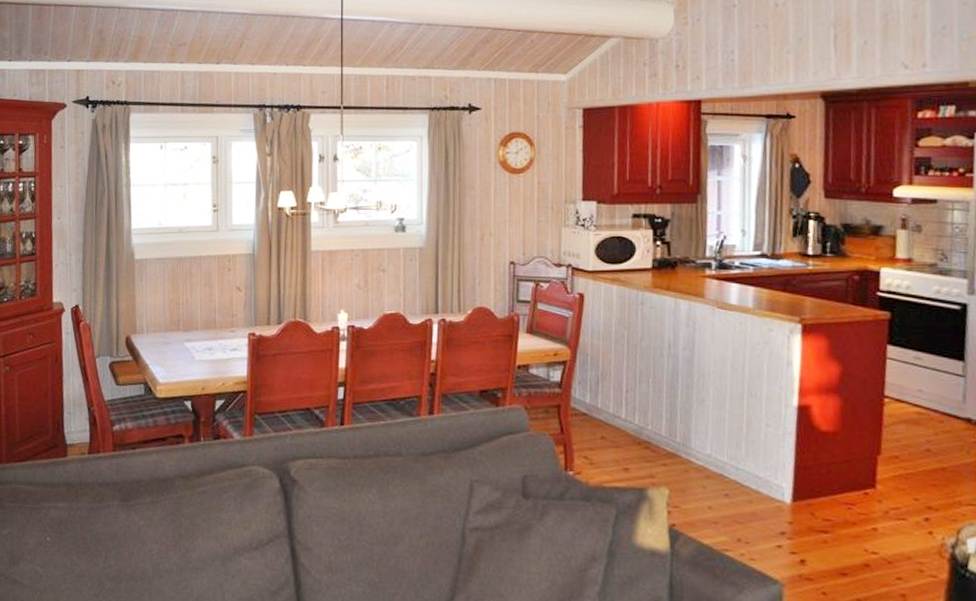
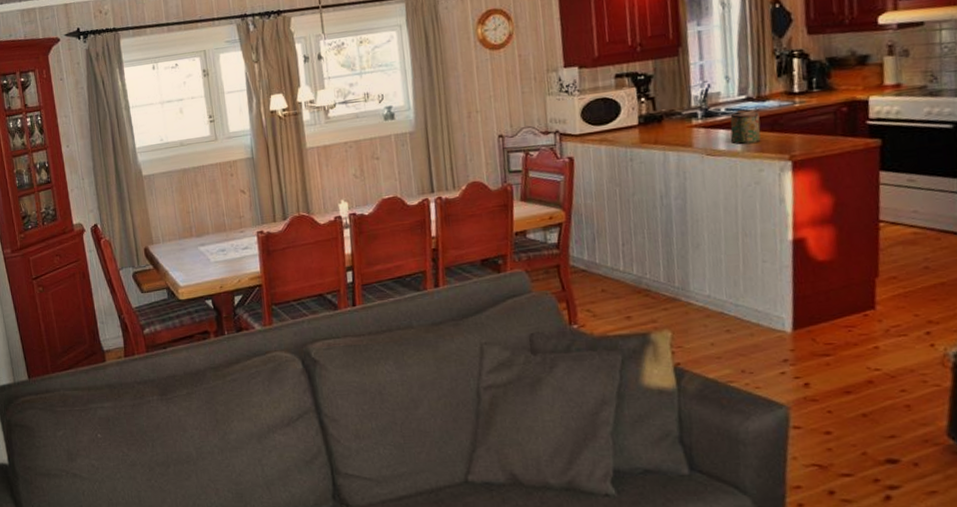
canister: none [742,265,773,302] -> present [730,109,761,145]

